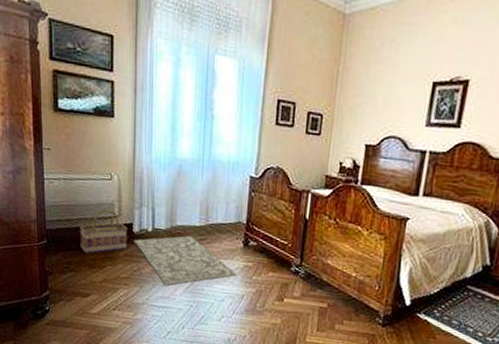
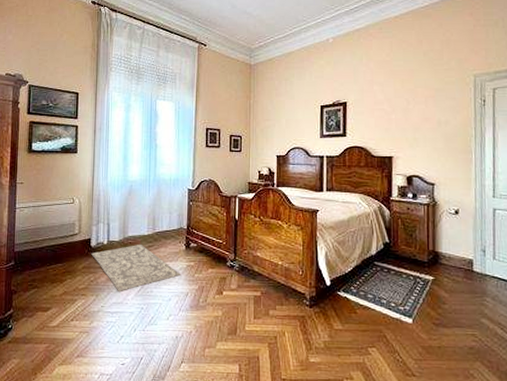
basket: present [80,207,127,254] -> none [44,228,86,270]

